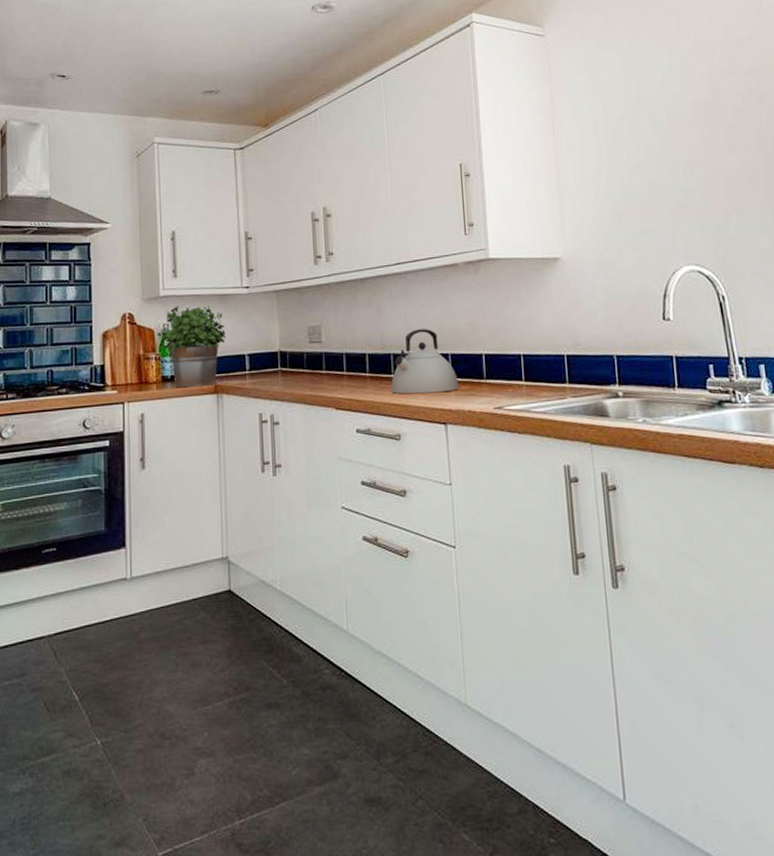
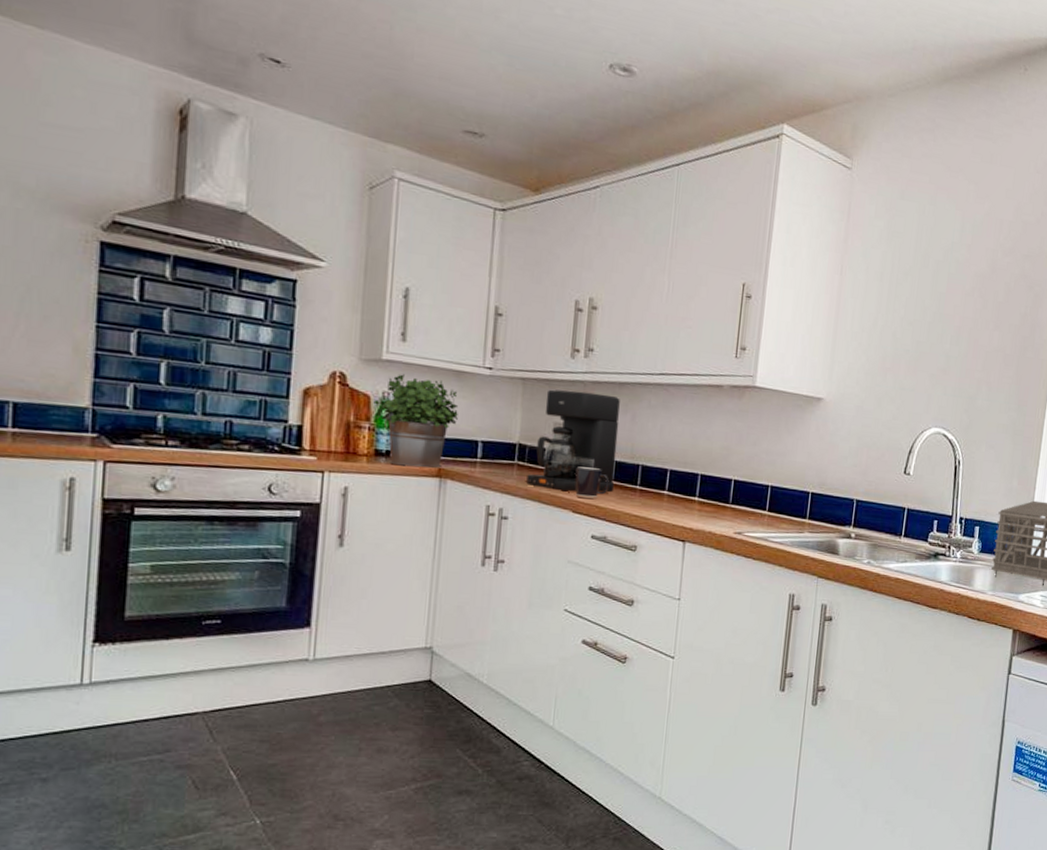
coffee maker: none [291,292,371,392] -> present [526,389,620,493]
mug: none [333,363,366,395] -> present [575,466,610,500]
kettle: present [390,329,460,395] -> none [633,444,705,511]

